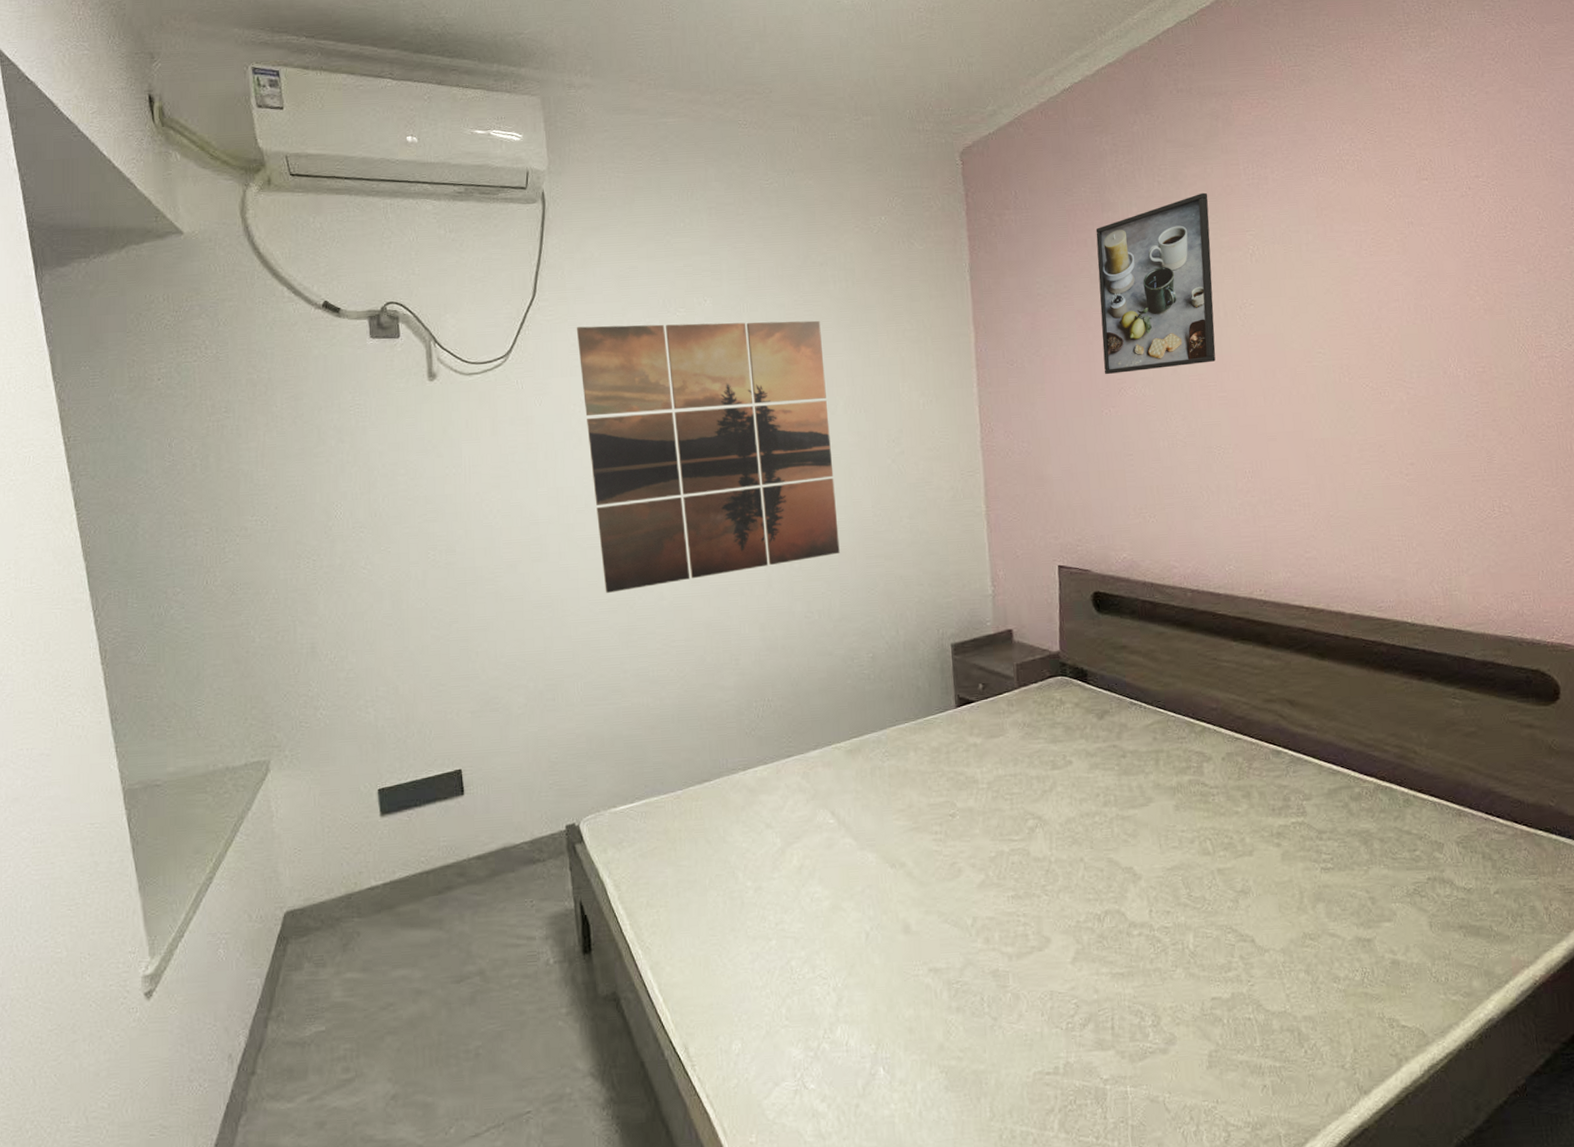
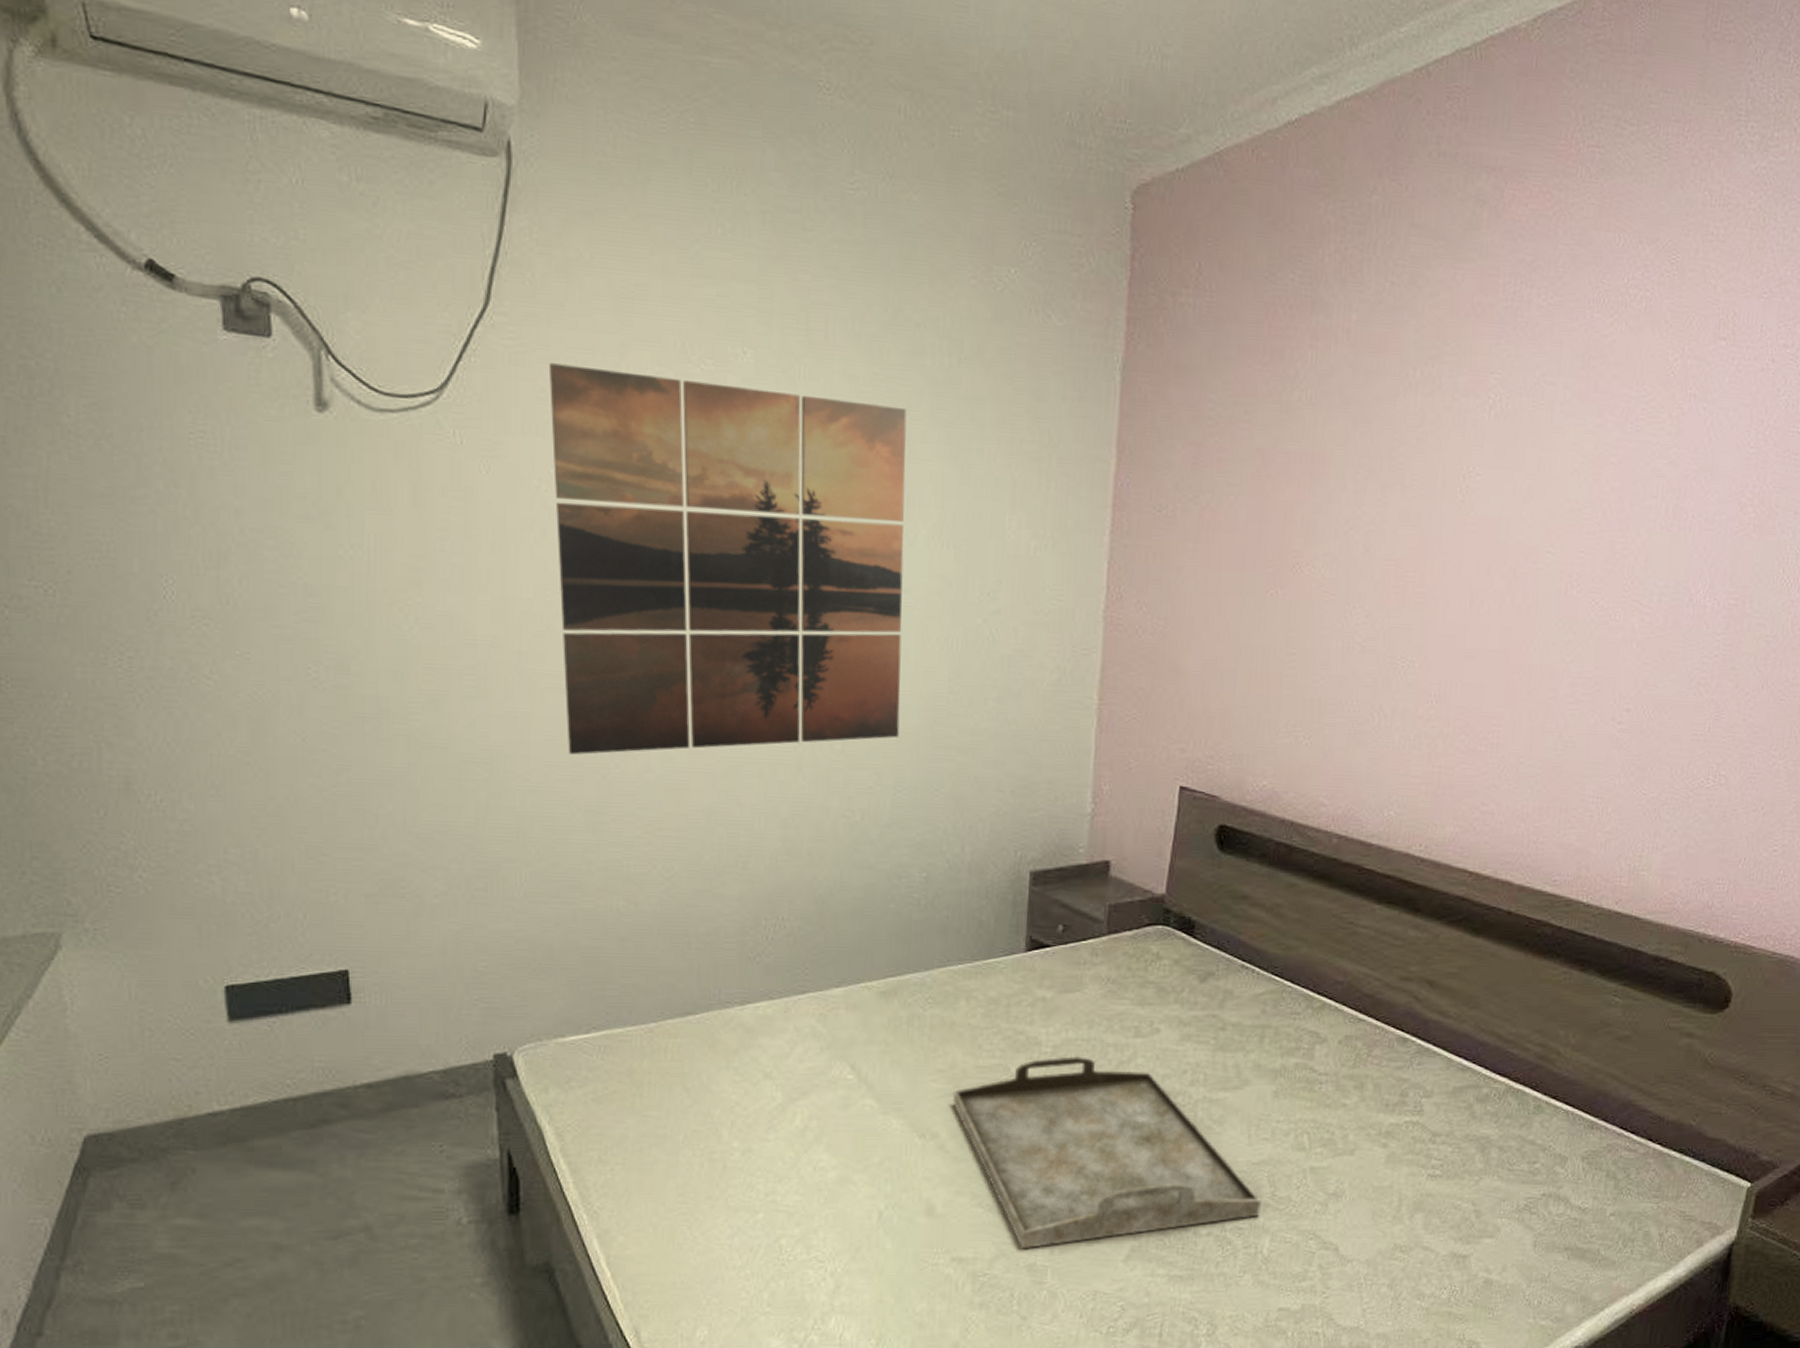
serving tray: none [912,788,1181,957] -> present [952,1055,1261,1248]
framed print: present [1095,192,1216,375] -> none [1277,308,1452,546]

